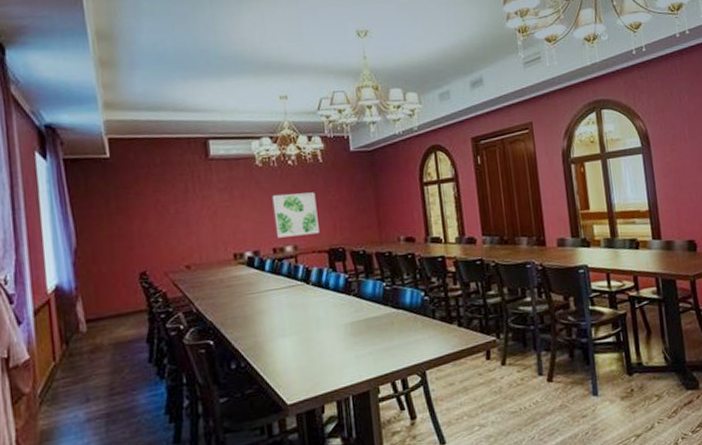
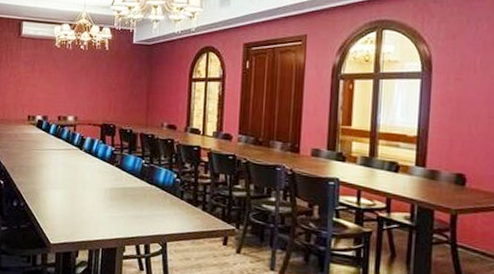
wall art: present [272,192,319,238] -> none [63,72,99,110]

